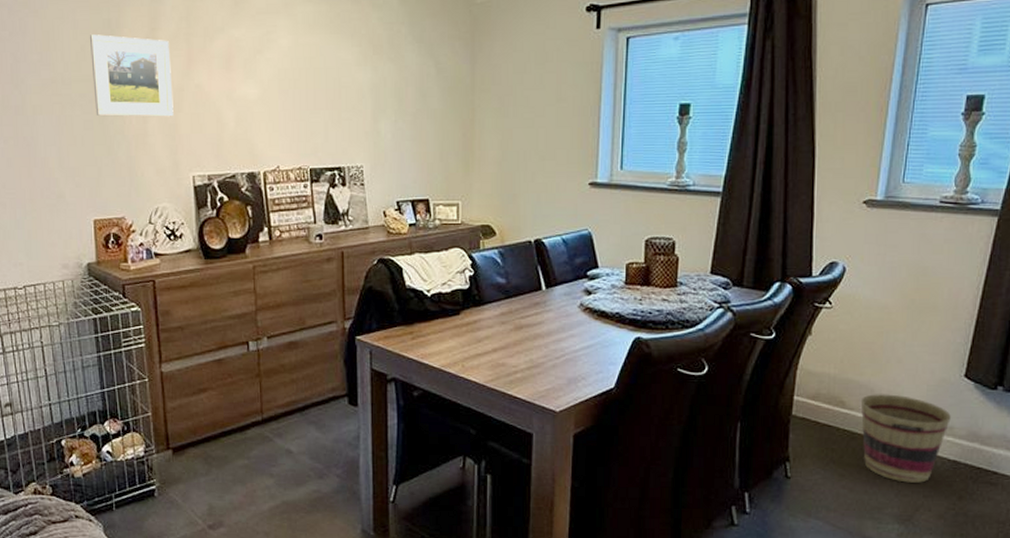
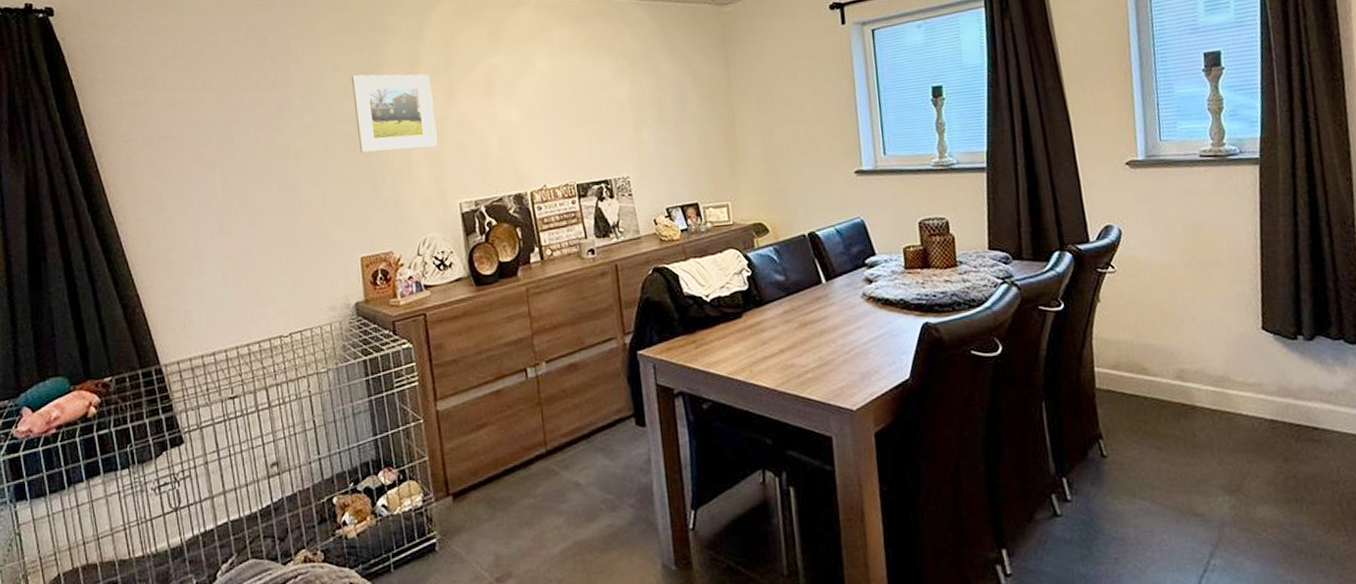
basket: present [860,394,951,483] -> none [1163,355,1258,449]

